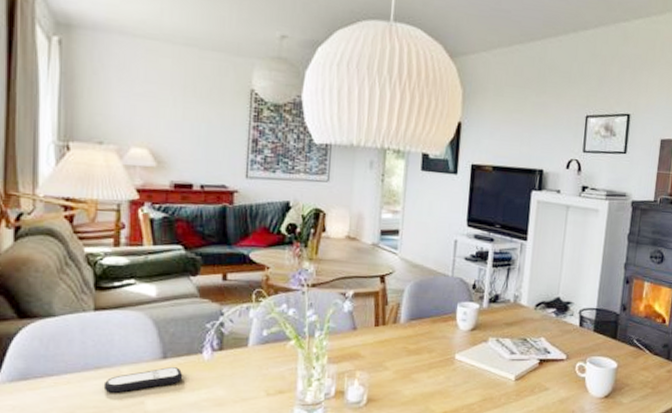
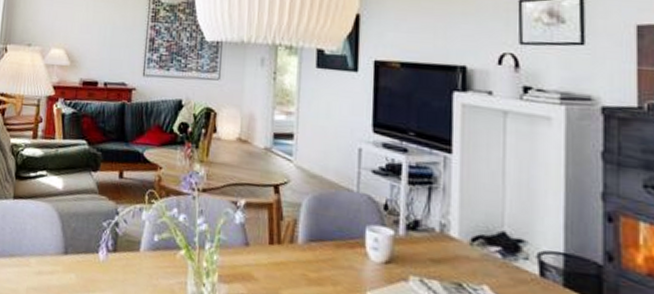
remote control: present [103,367,183,393] -> none [14,263,81,285]

